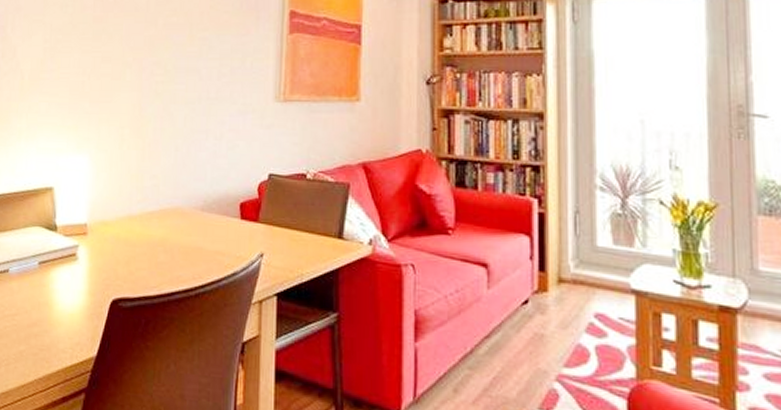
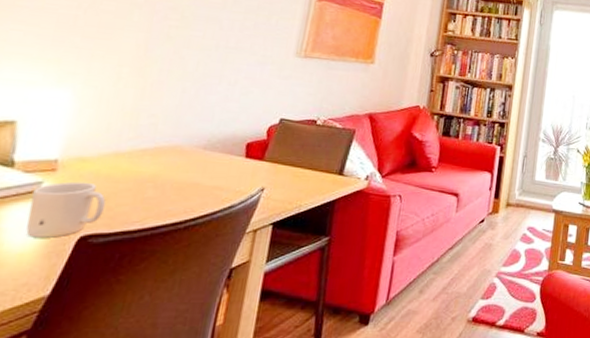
mug: none [72,245,127,300] -> present [26,181,106,238]

